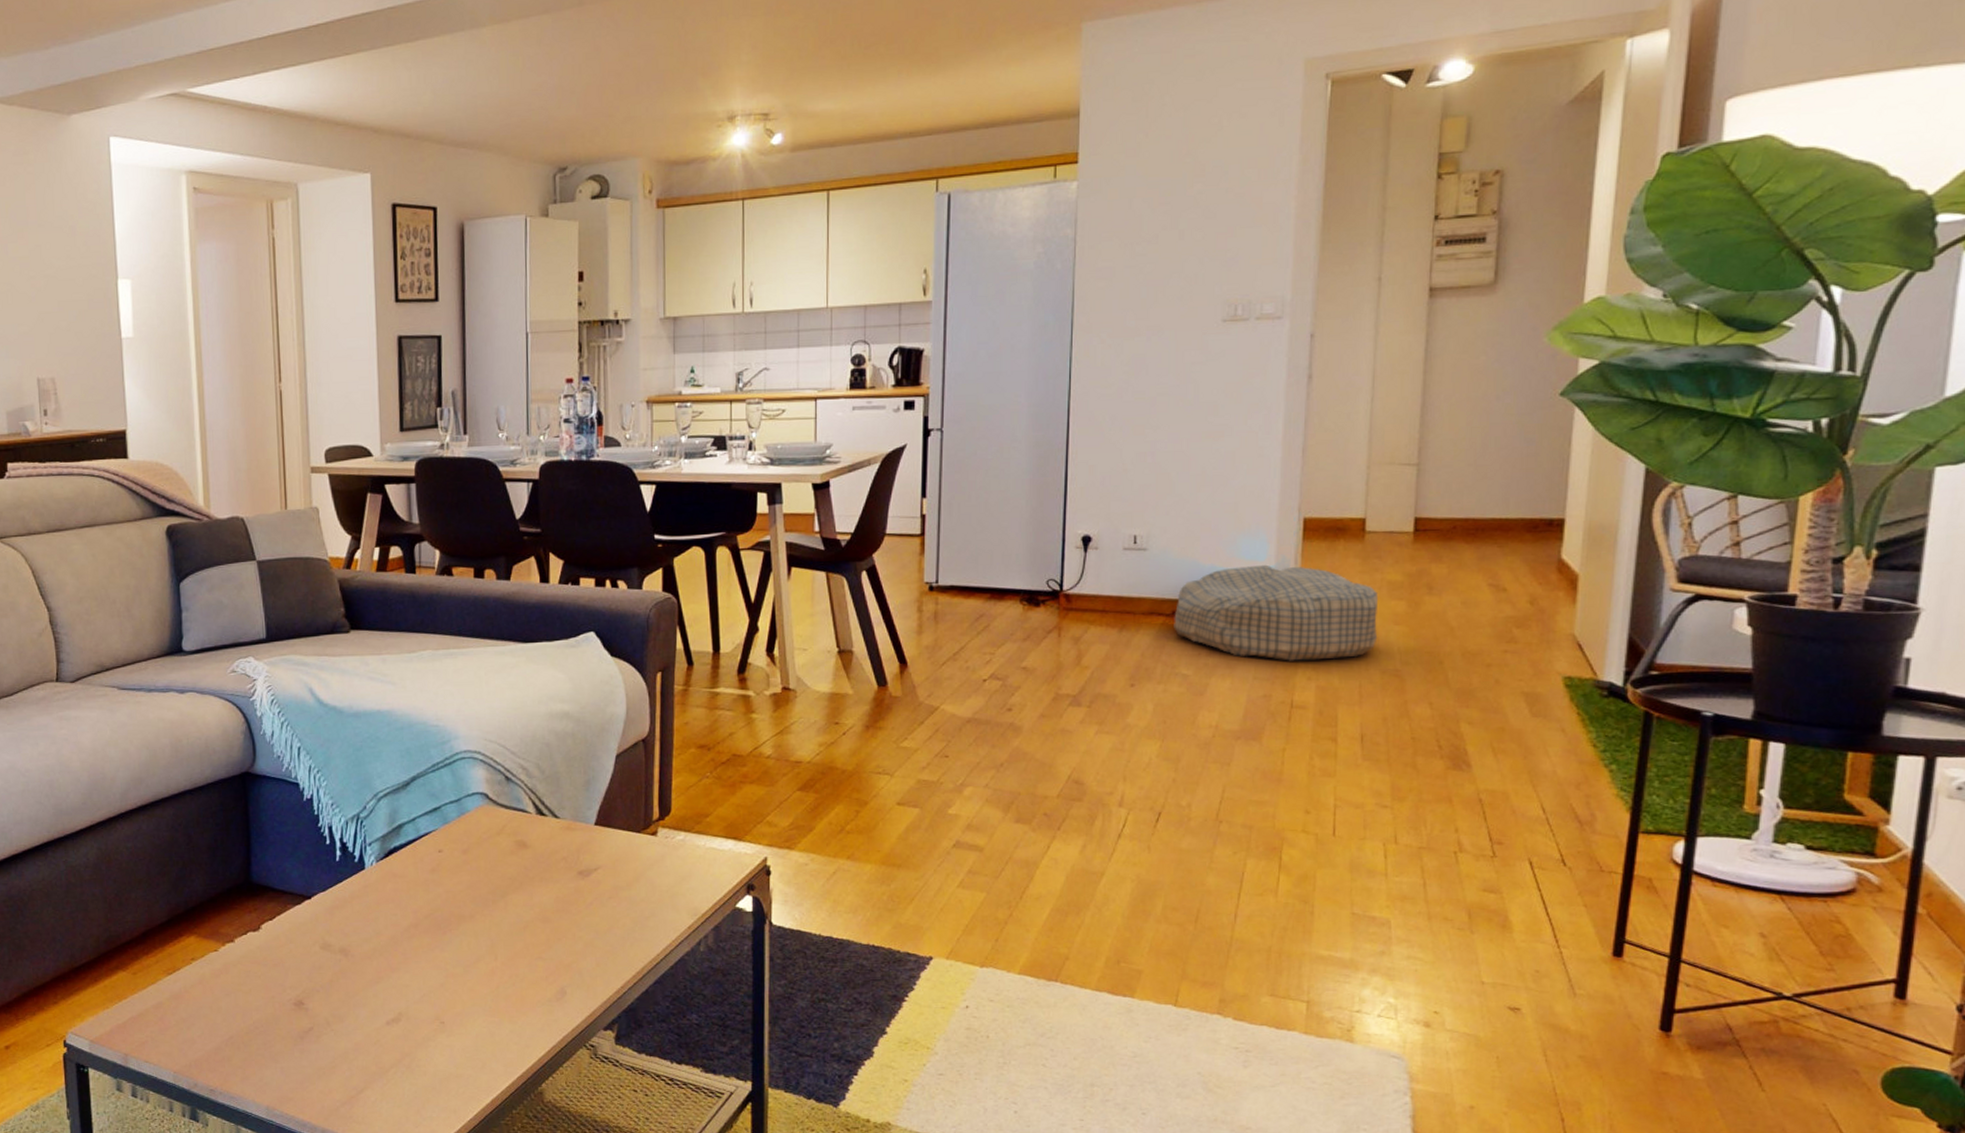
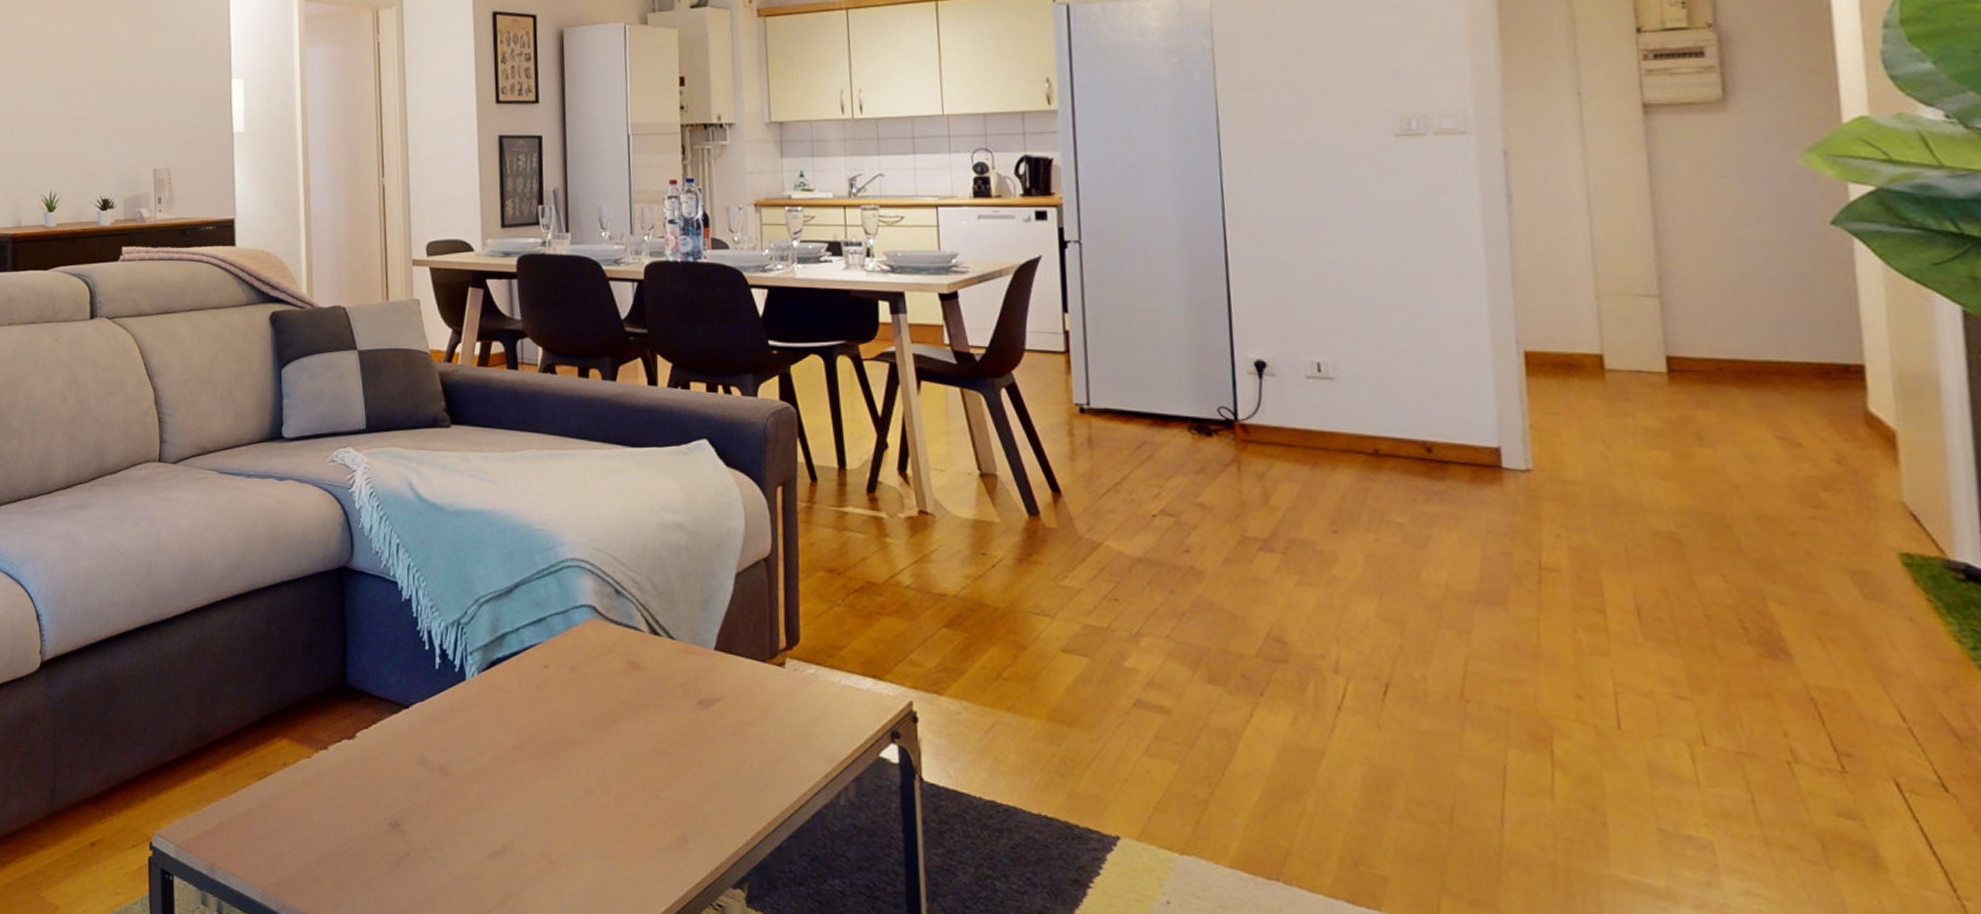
dog bed: present [1174,564,1379,661] -> none [1377,401,1641,515]

